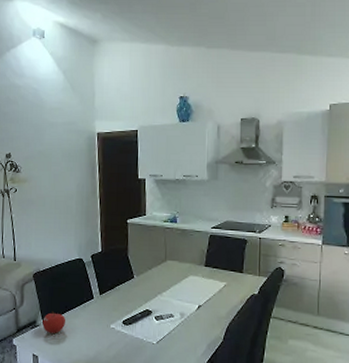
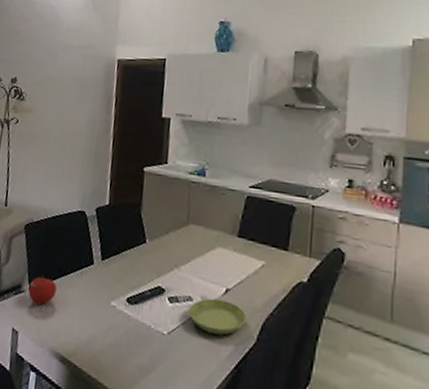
saucer: none [171,313,215,339] -> present [189,298,247,335]

